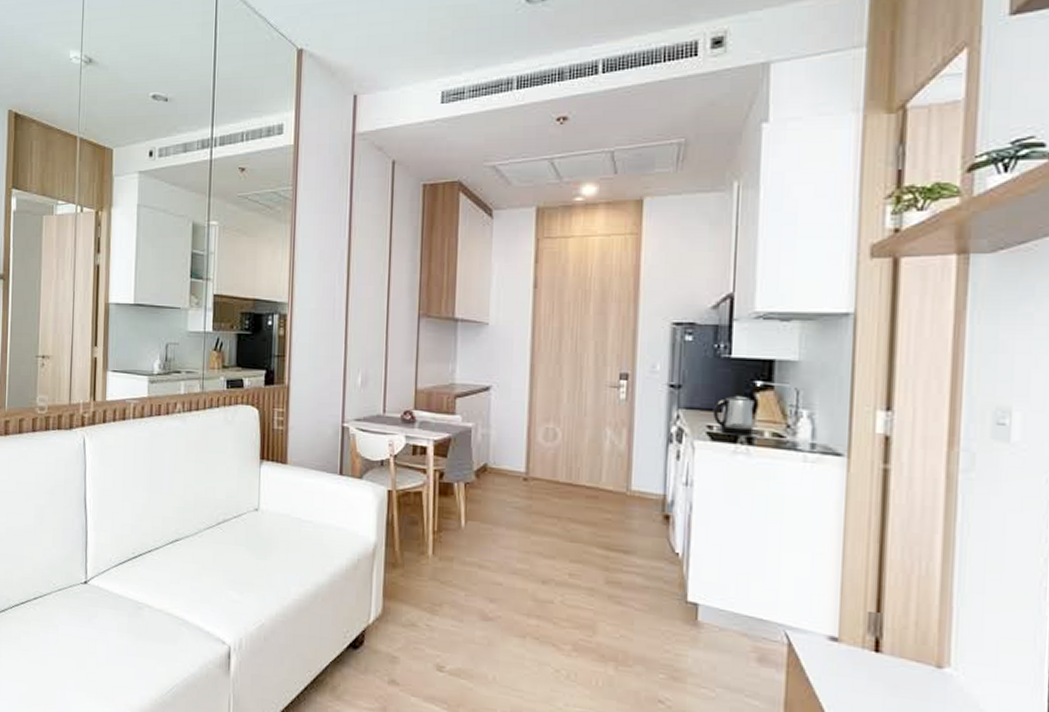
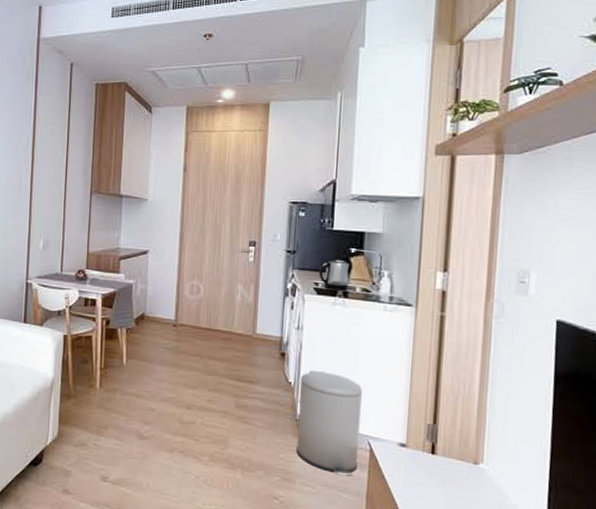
pedal bin: none [687,539,777,678] -> present [296,371,363,476]

